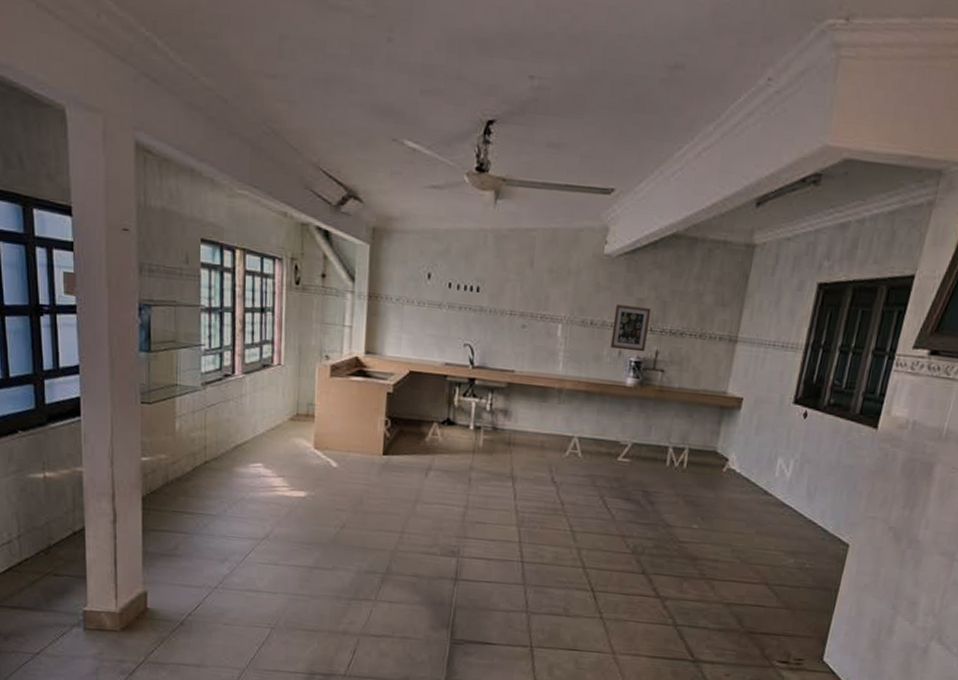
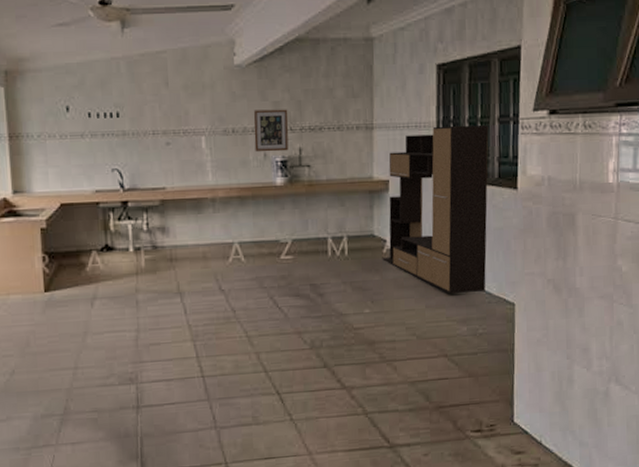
media console: none [720,350,861,527] -> present [382,125,489,293]

